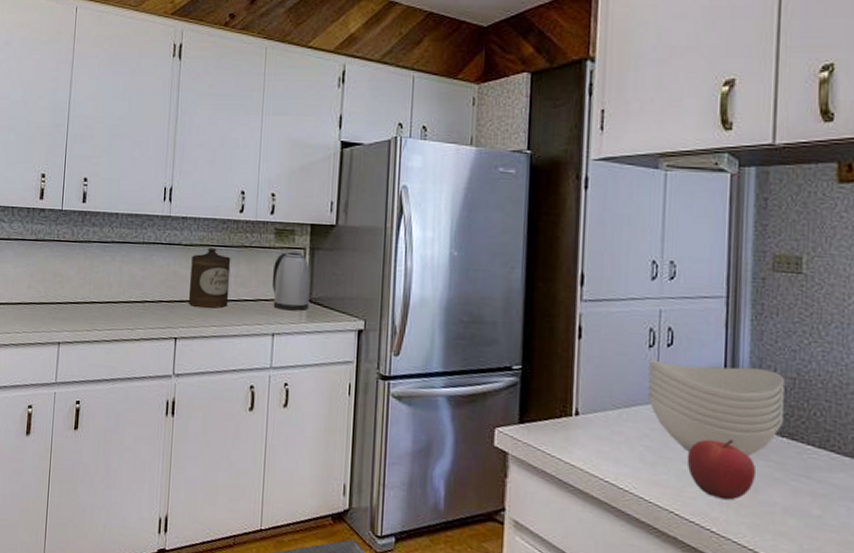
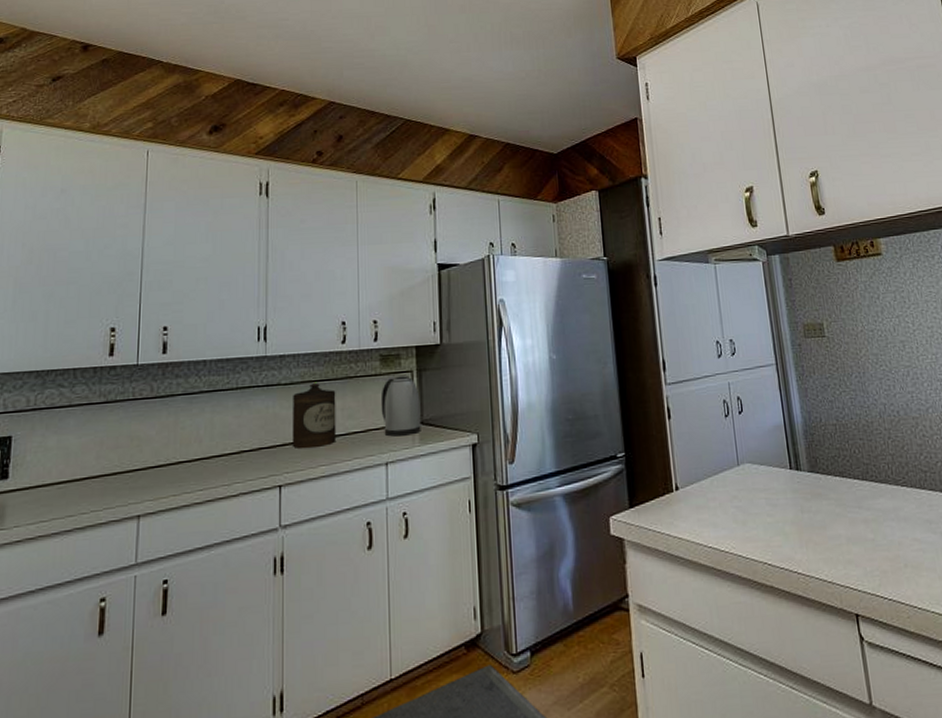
bowl: present [647,359,786,457] -> none [726,420,835,504]
fruit: present [686,439,757,501] -> none [769,486,823,542]

